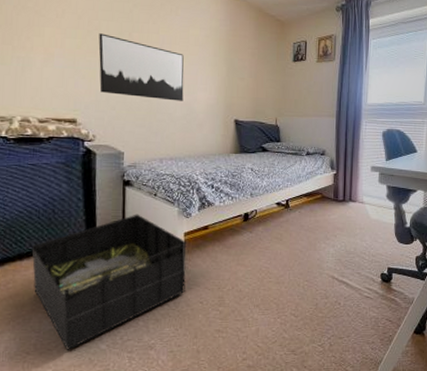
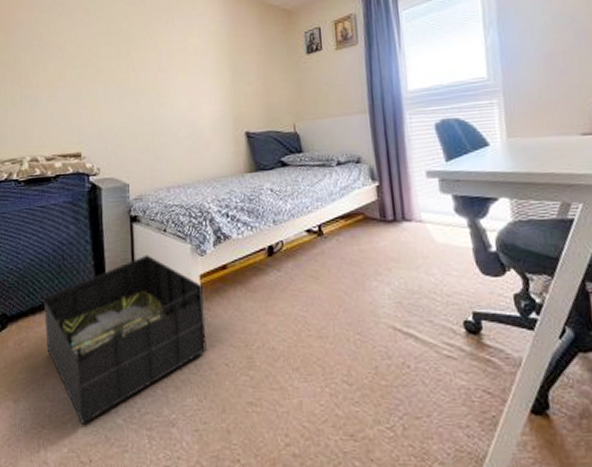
wall art: present [98,33,184,101] -> none [98,58,187,121]

